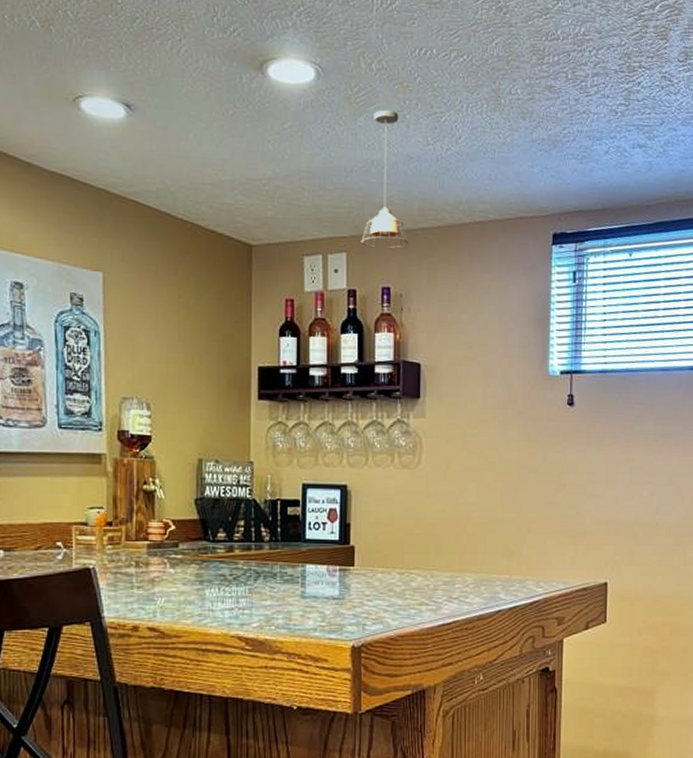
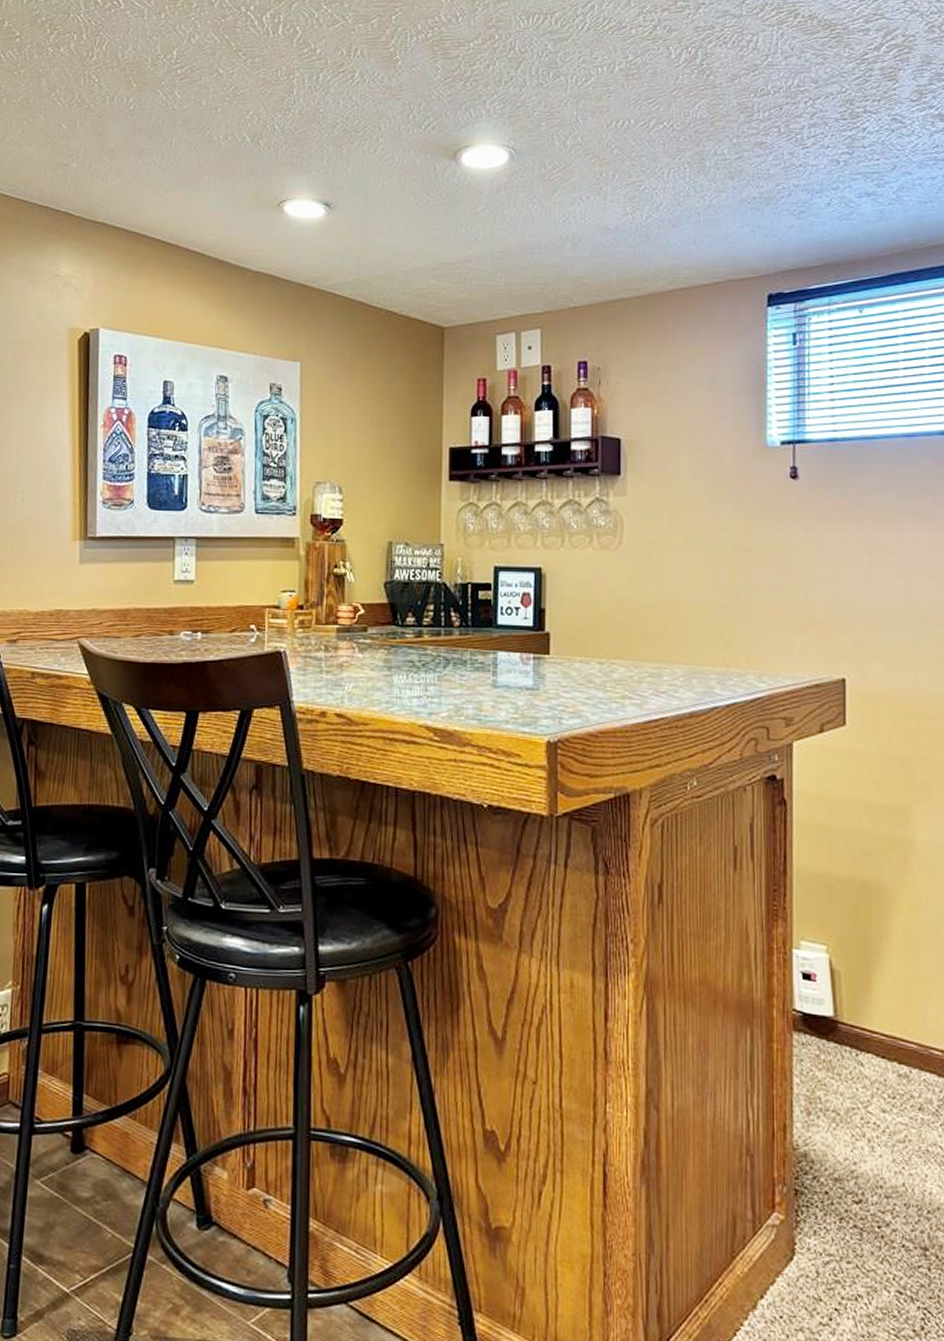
pendant light: present [361,109,408,249] -> none [556,184,606,322]

